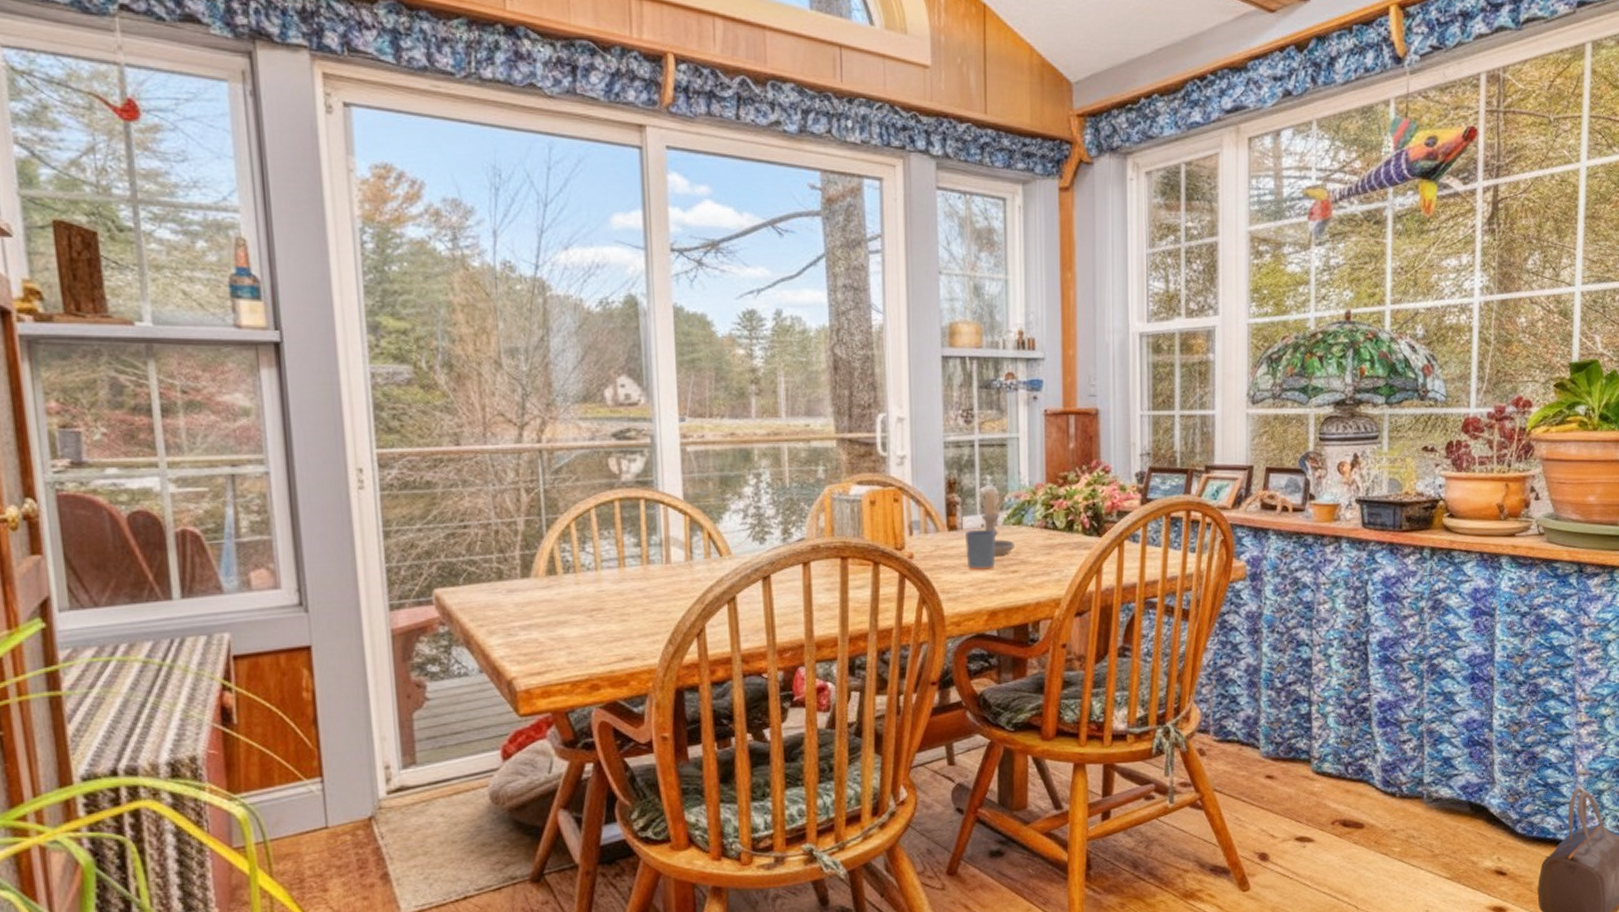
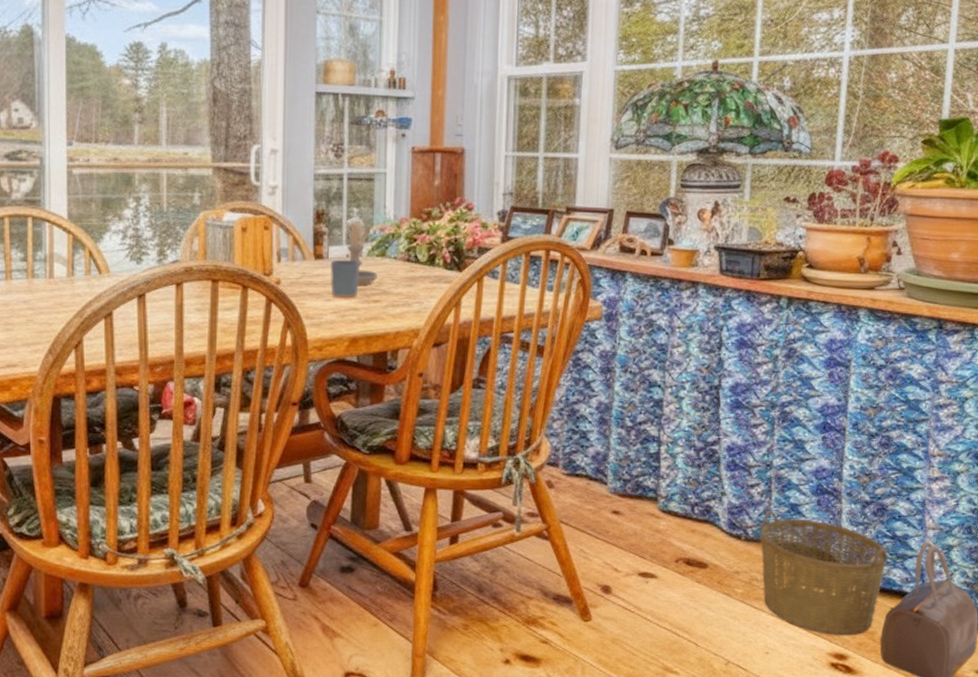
basket: none [1414,765,1541,889] -> present [760,510,888,635]

